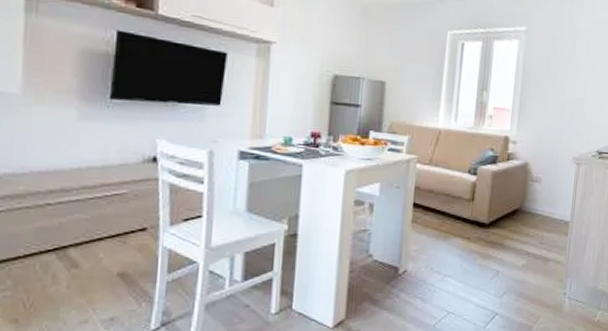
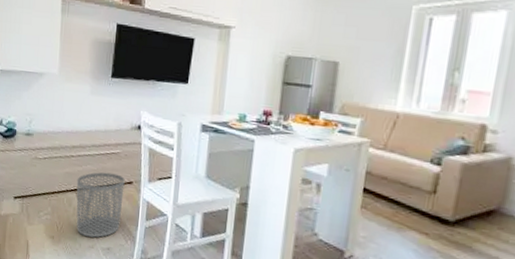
waste bin: none [56,220,135,309] -> present [76,172,125,238]

